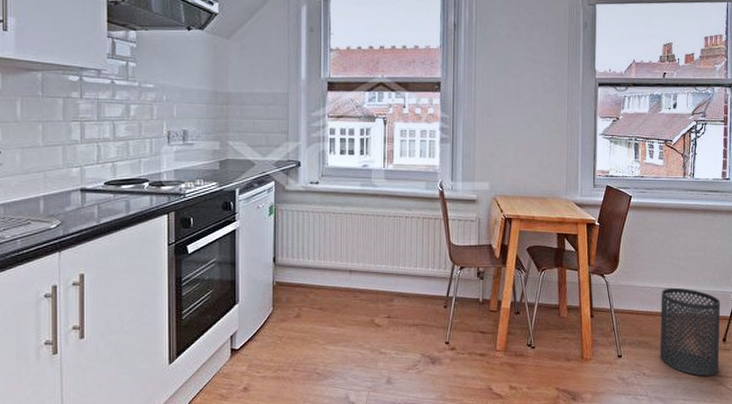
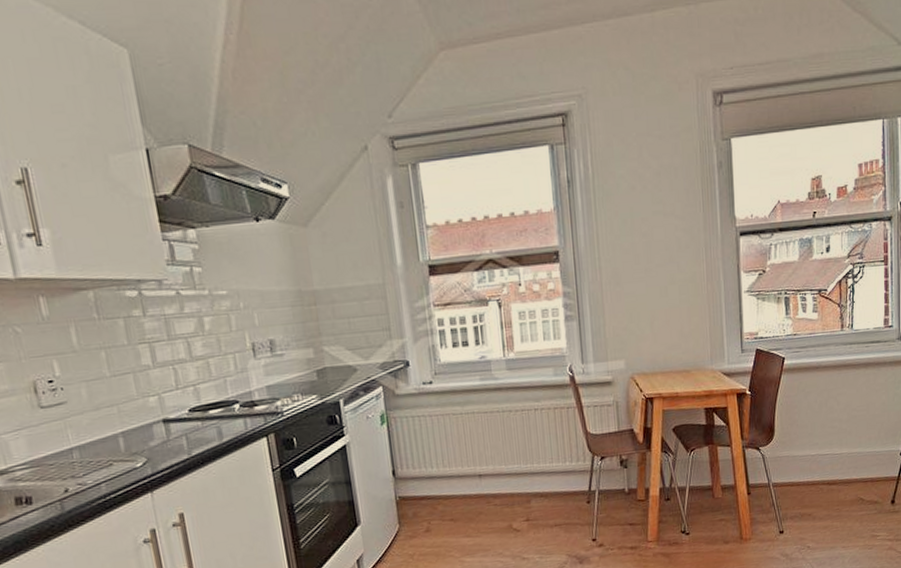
trash can: present [659,287,720,376] -> none [822,452,887,543]

